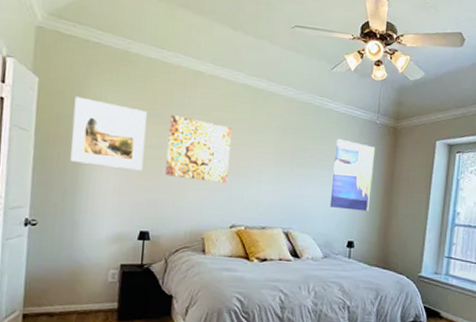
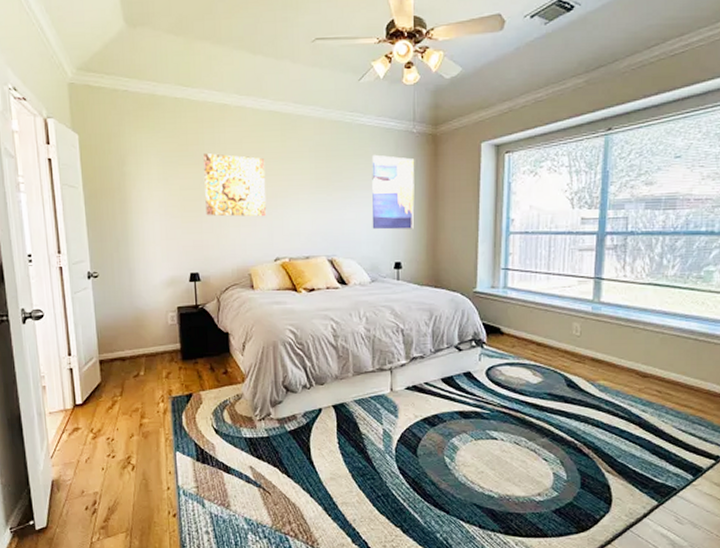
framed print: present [70,96,147,171] -> none [113,147,185,214]

